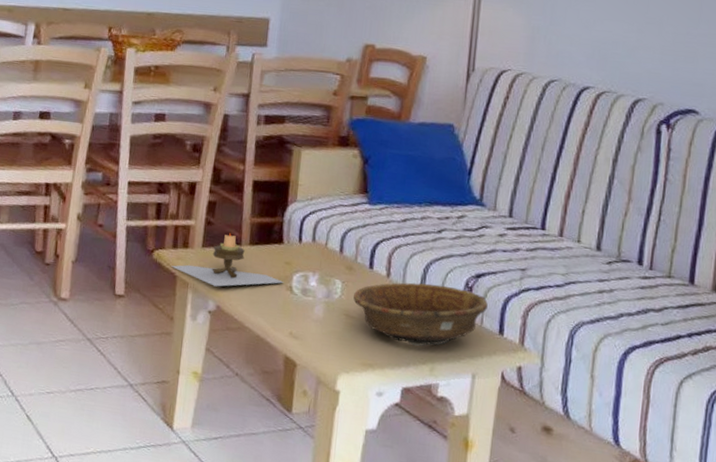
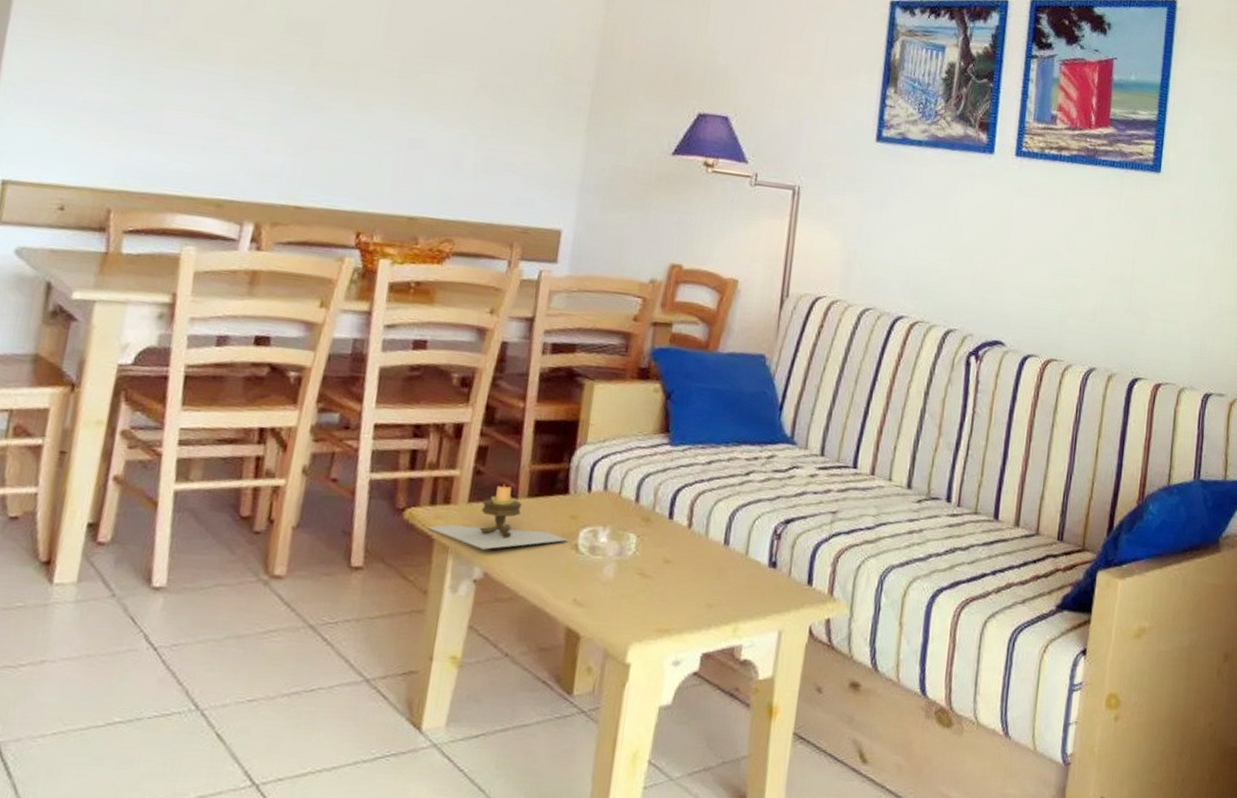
decorative bowl: present [353,282,488,346] -> none [649,532,797,605]

